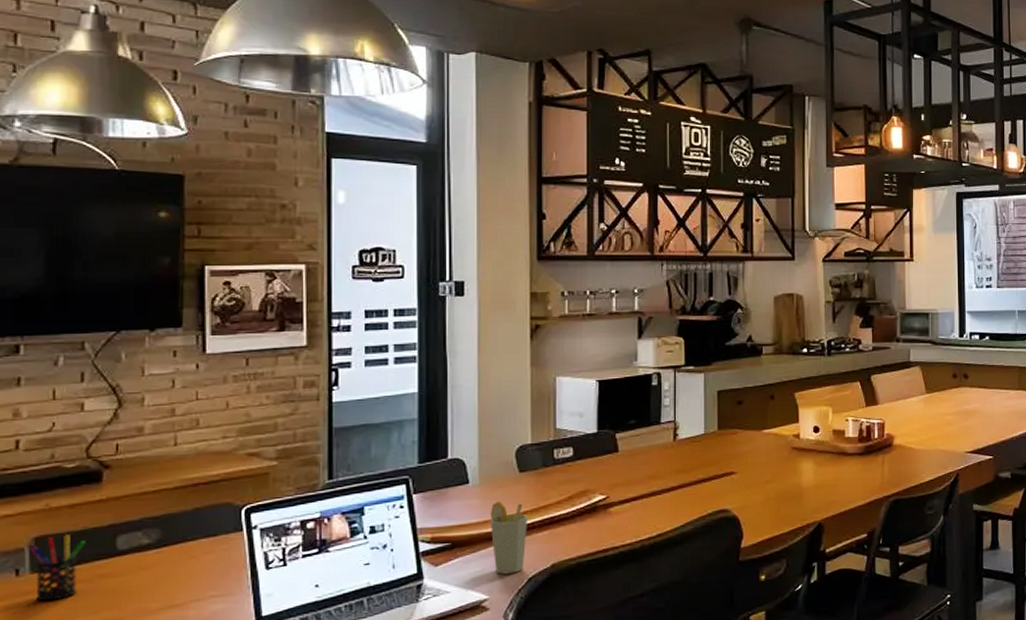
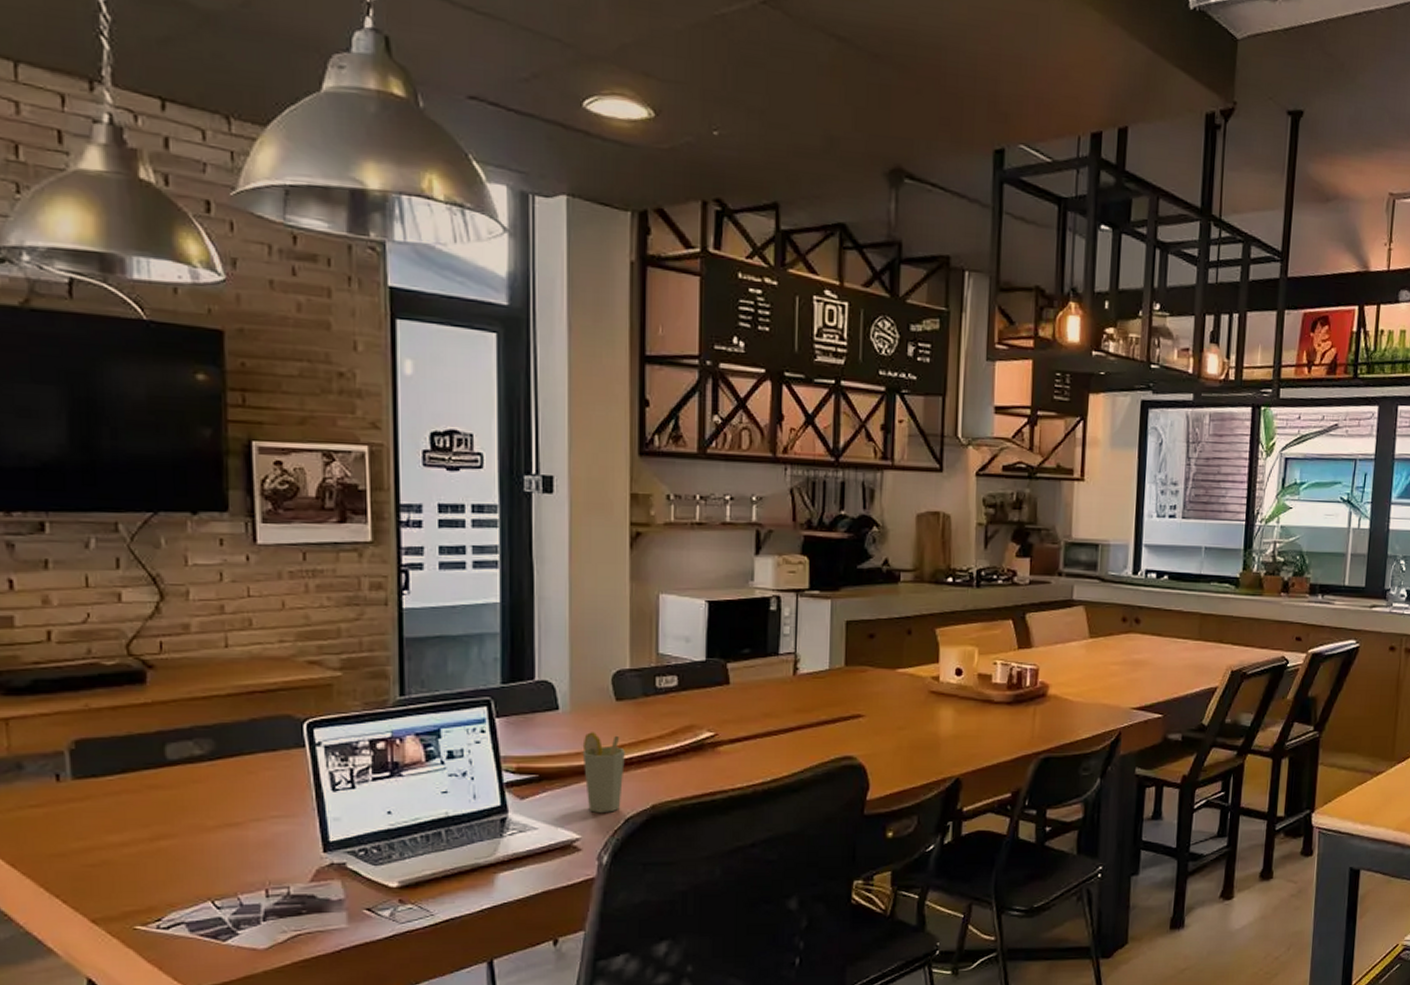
pen holder: present [29,534,85,602] -> none [69,739,131,811]

